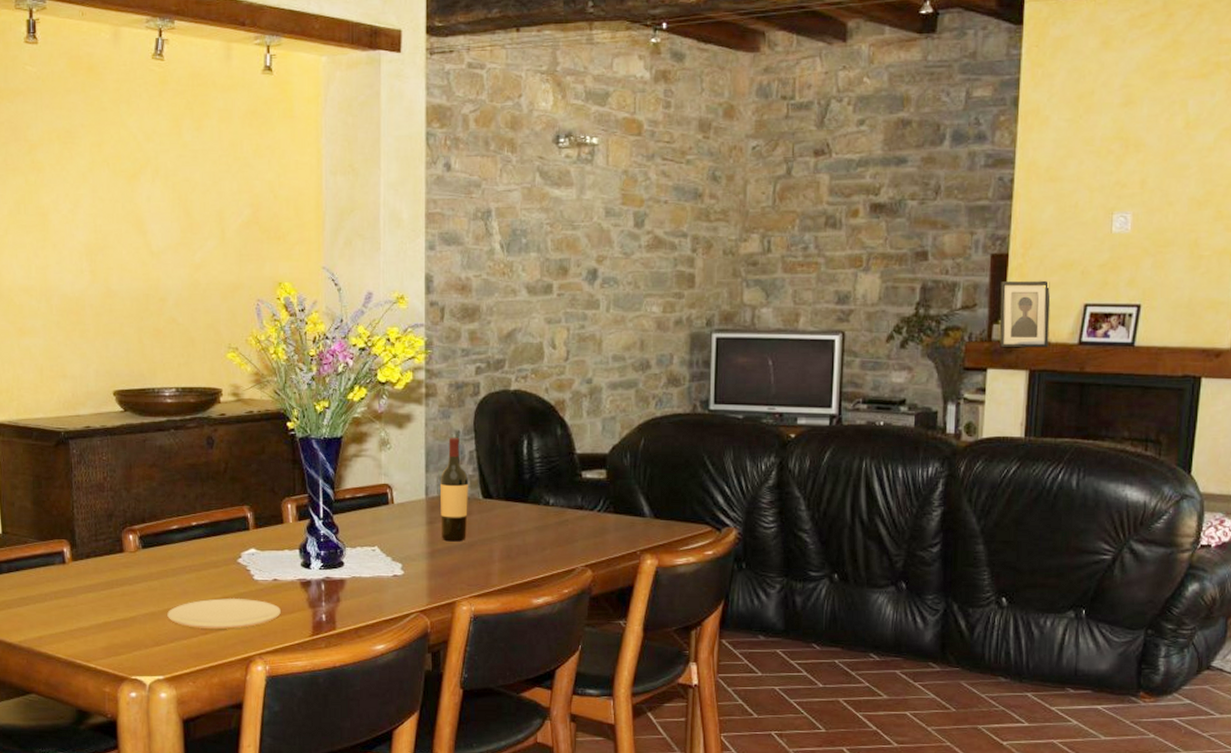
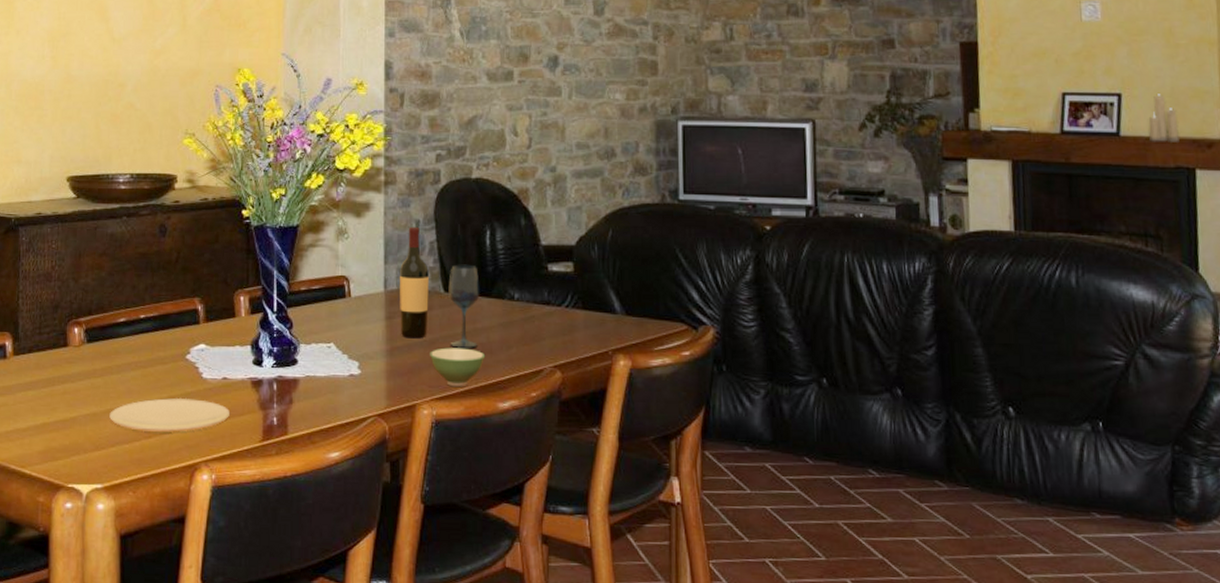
bowl: none [468,550,521,586] -> present [429,347,486,388]
wineglass: none [487,472,517,550] -> present [448,264,480,348]
picture frame: present [999,281,1050,348] -> none [972,70,1030,138]
candle: none [1162,305,1191,352] -> present [1148,94,1180,142]

